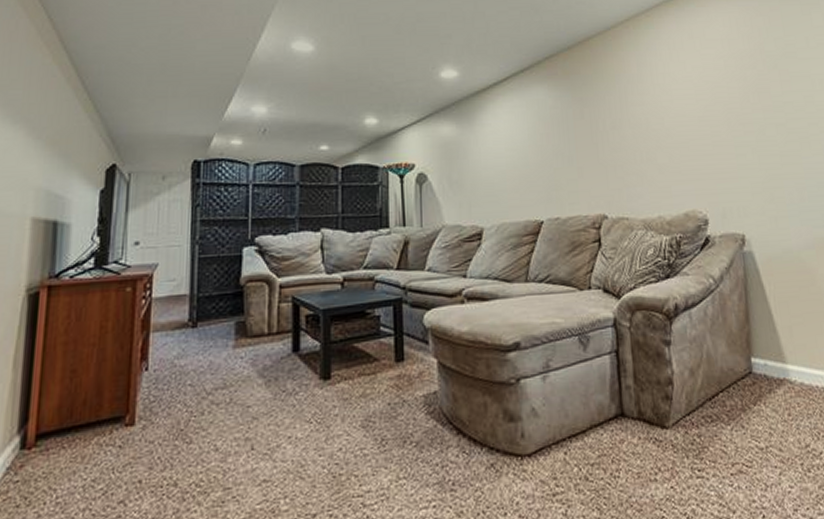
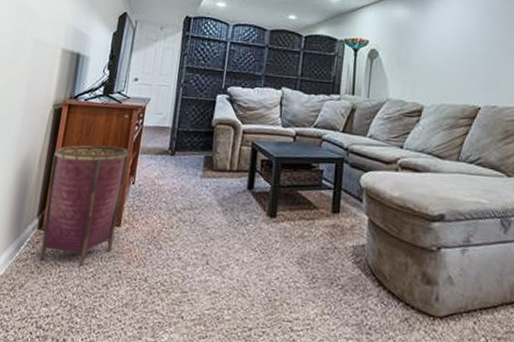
woven basket: none [26,327,136,489] -> present [39,145,129,266]

